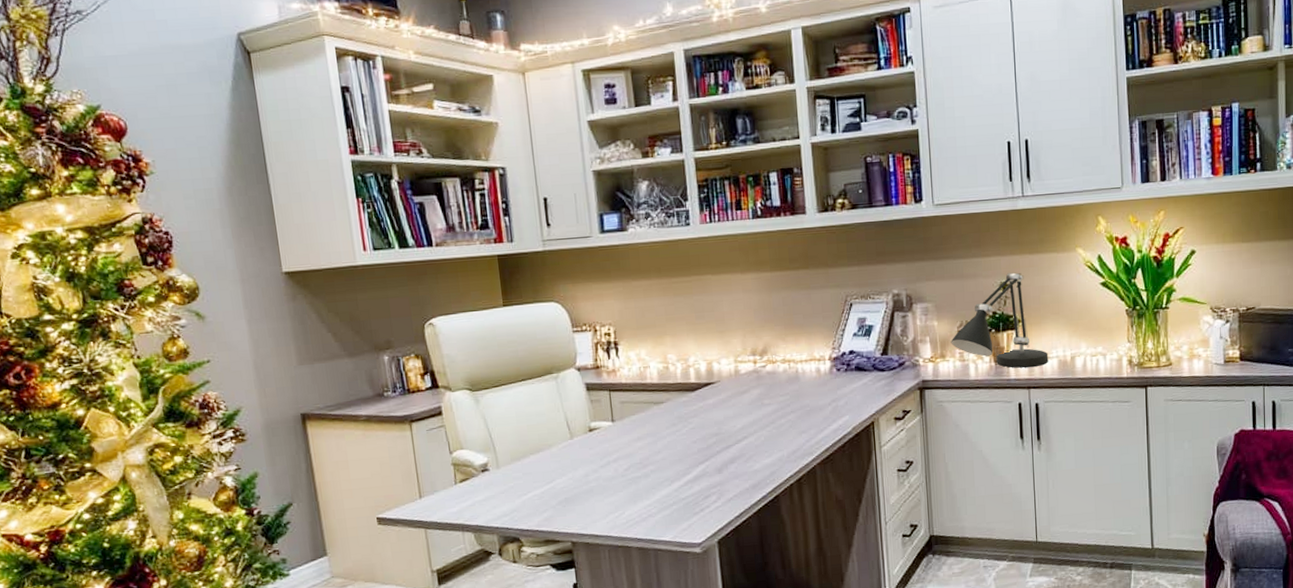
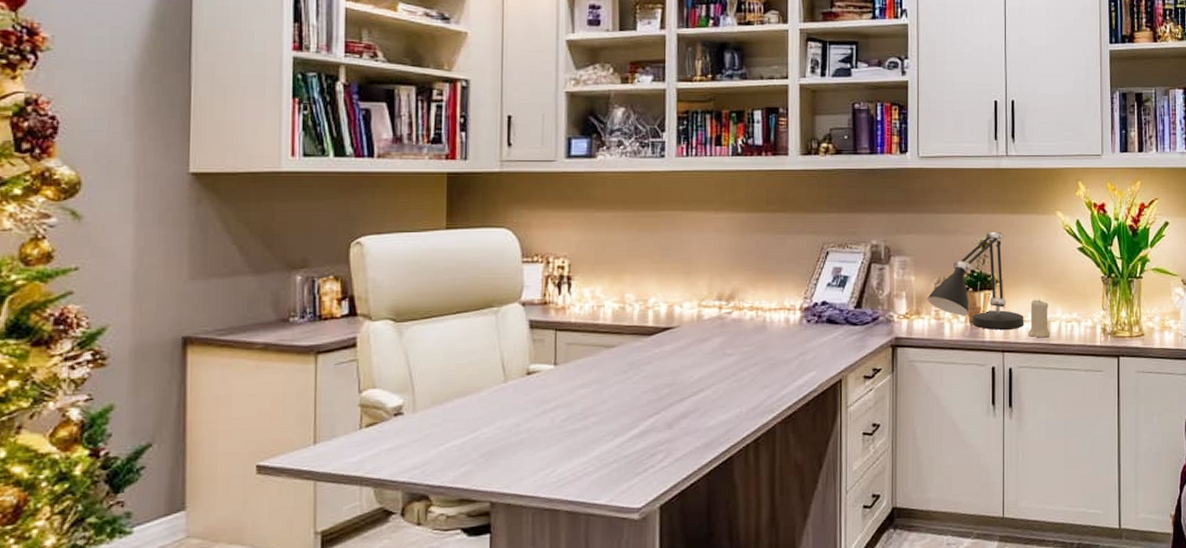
candle: none [1053,335,1076,373] -> present [1028,298,1051,338]

